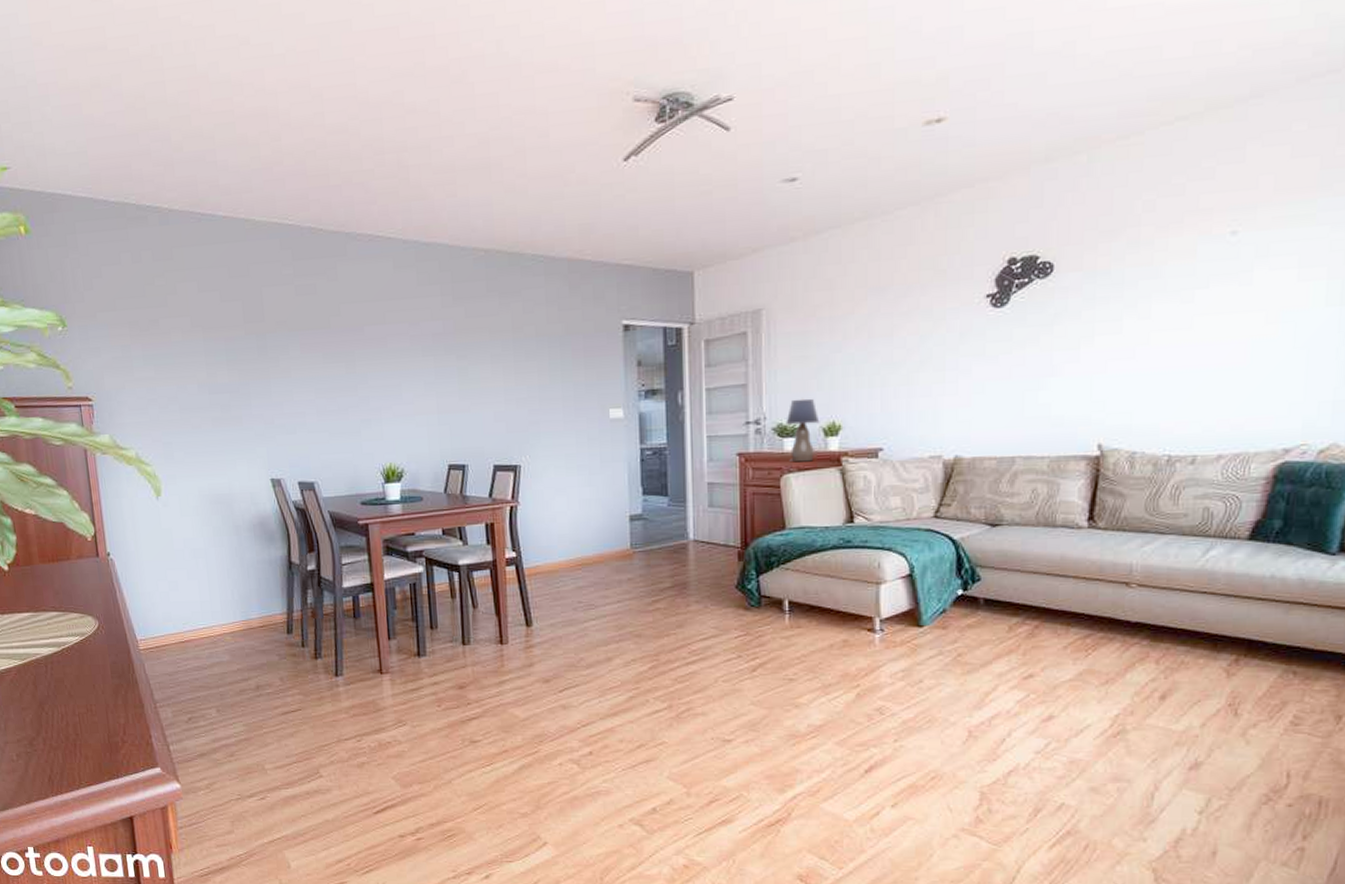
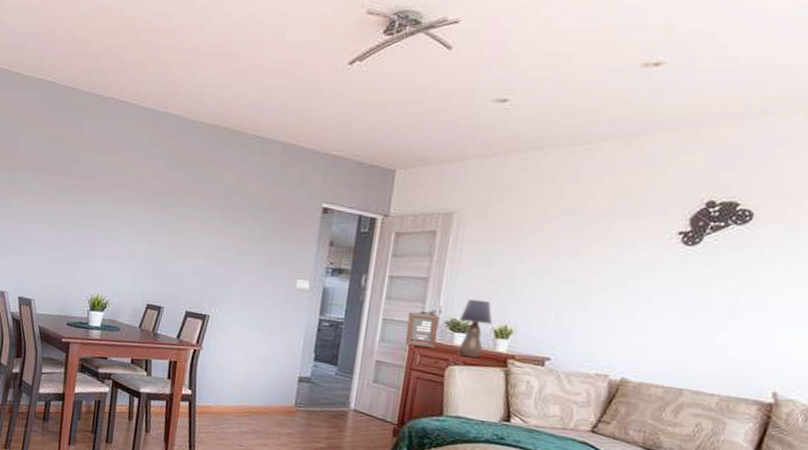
picture frame: none [733,422,766,461] -> present [405,311,439,349]

